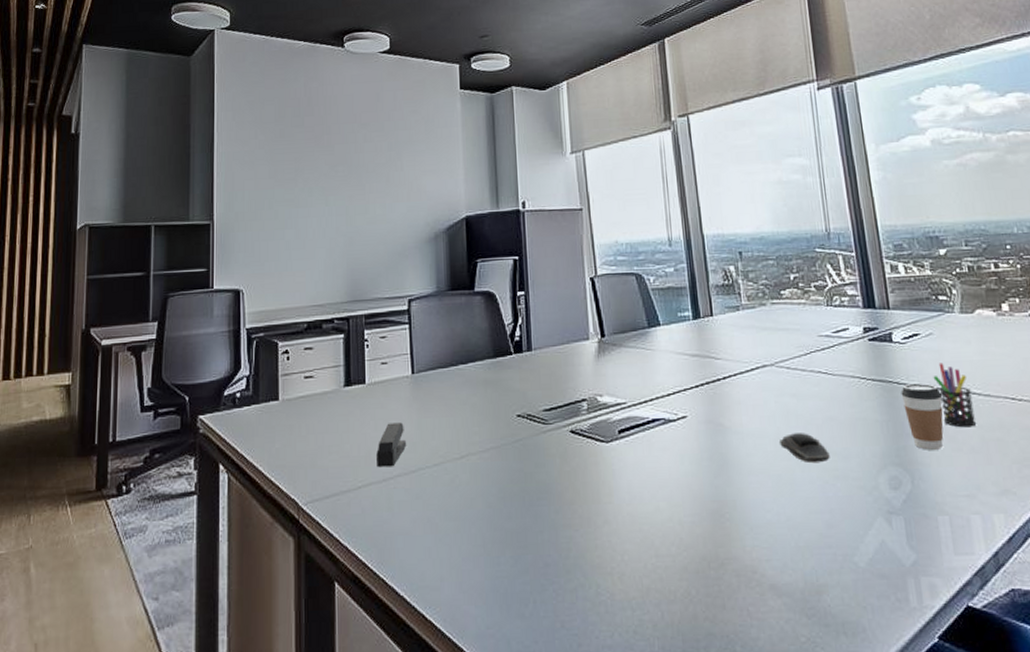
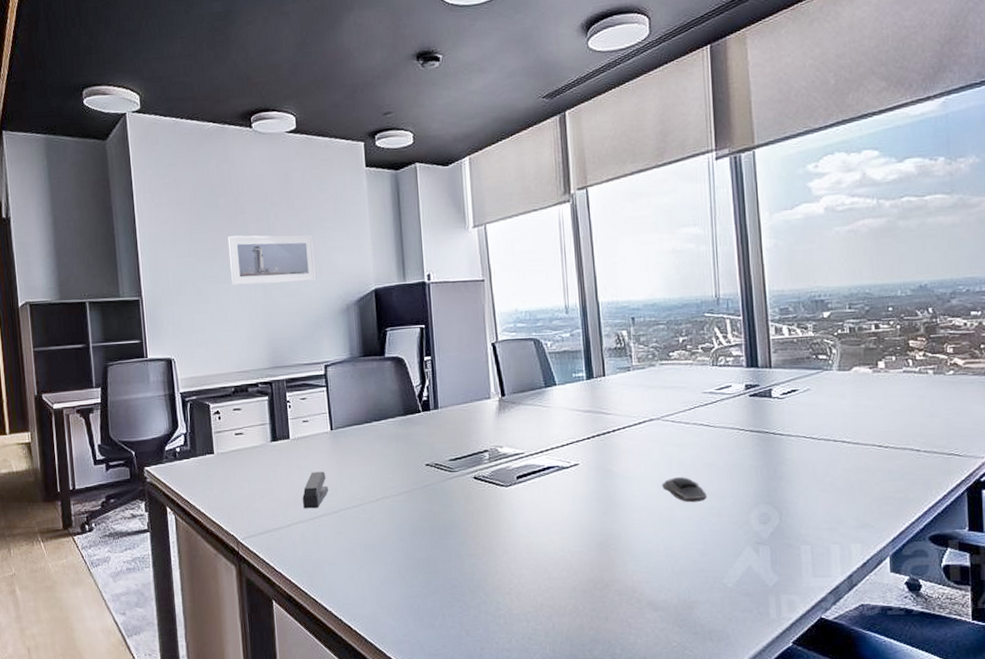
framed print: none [311,157,404,210] -> present [227,235,317,285]
coffee cup: present [901,384,944,450] -> none [776,434,815,491]
pen holder: present [933,363,977,428] -> none [807,415,844,472]

